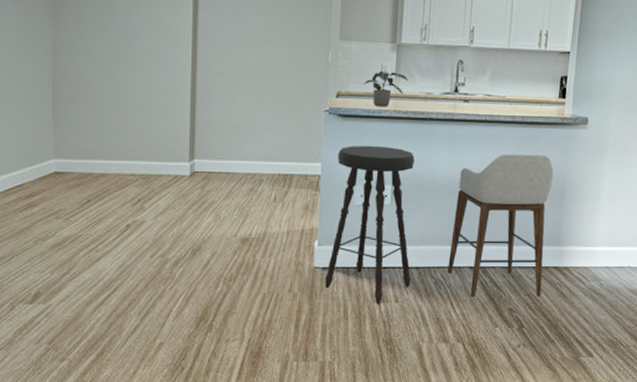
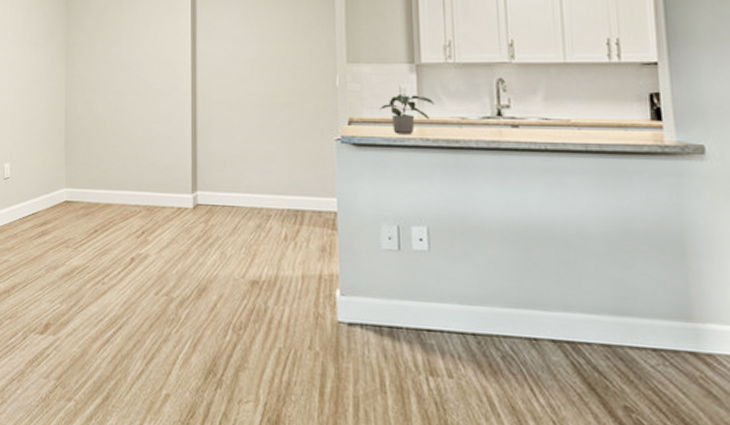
music stool: present [325,145,415,305] -> none [353,178,468,379]
bar stool: present [447,154,554,298] -> none [518,192,674,395]

